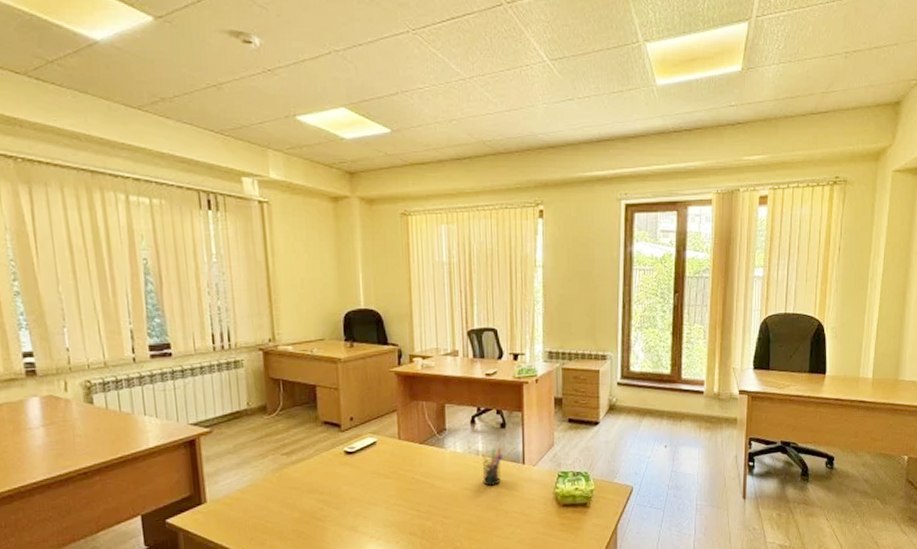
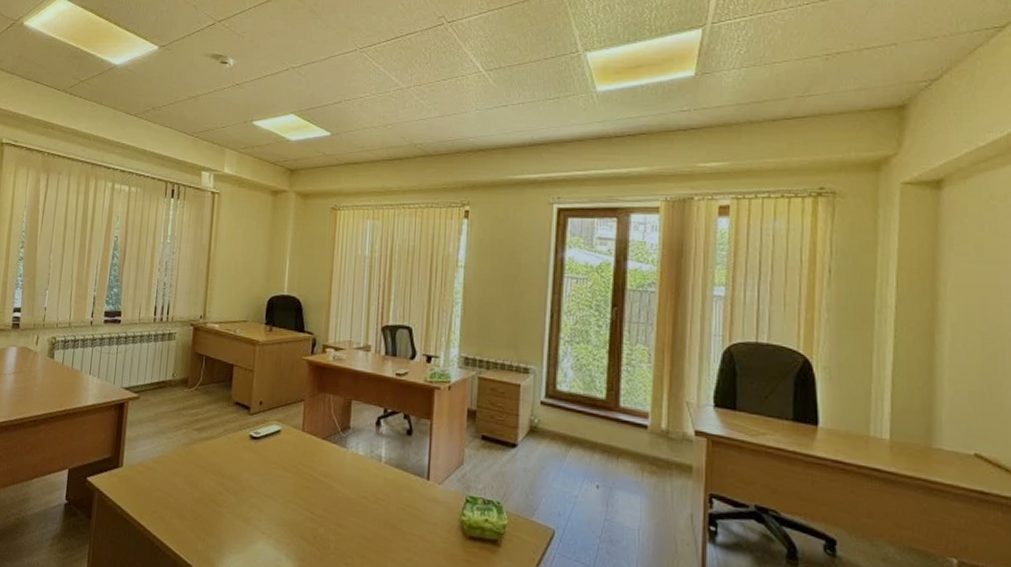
pen holder: present [479,448,503,486] -> none [381,456,406,499]

